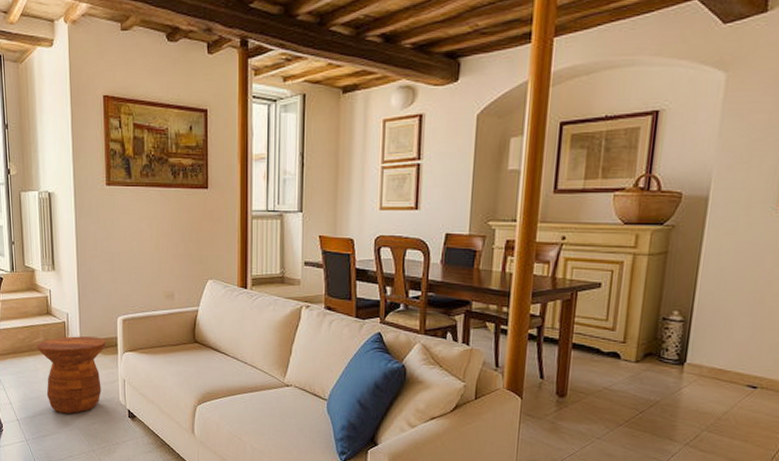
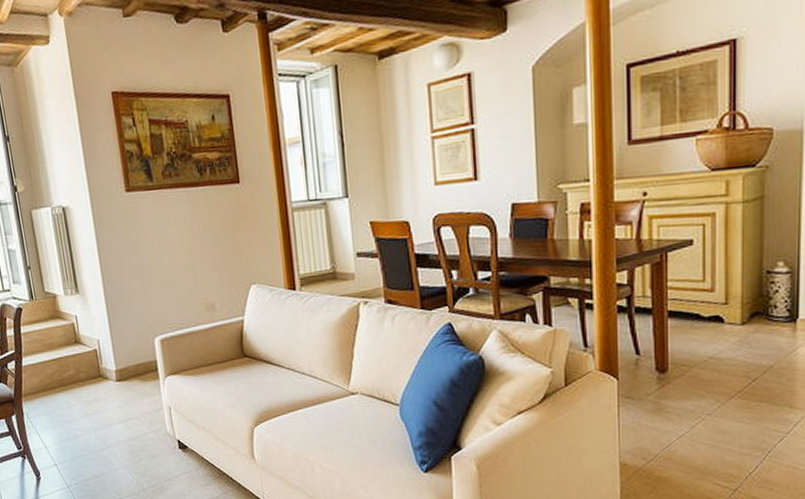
side table: present [37,336,107,414] -> none [68,362,146,453]

